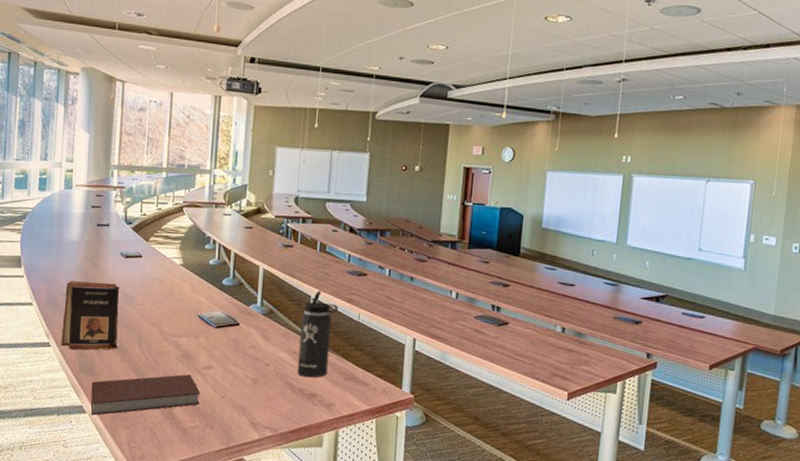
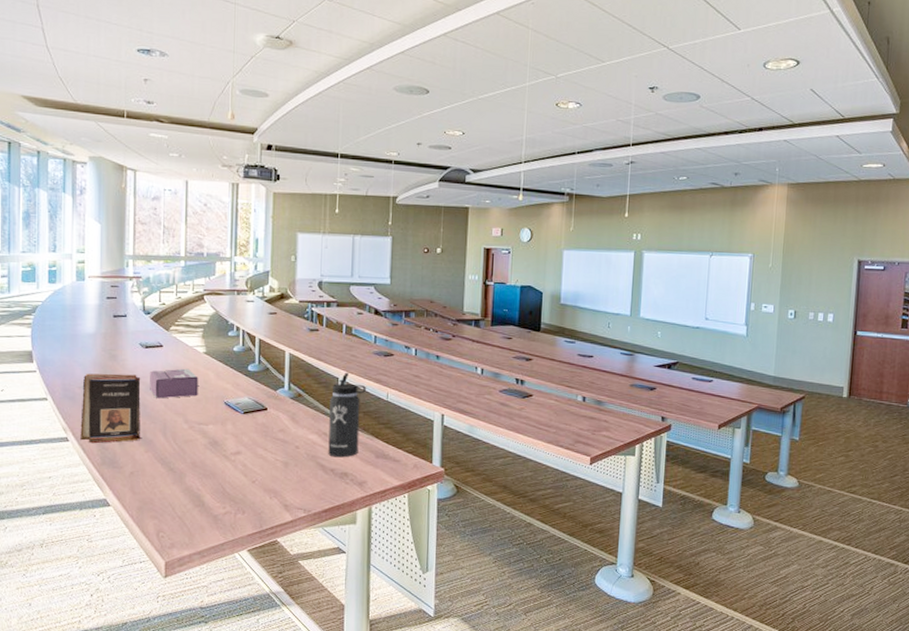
notebook: present [90,374,201,416] -> none [115,461,230,508]
tissue box: none [128,279,175,309] -> present [150,368,198,399]

